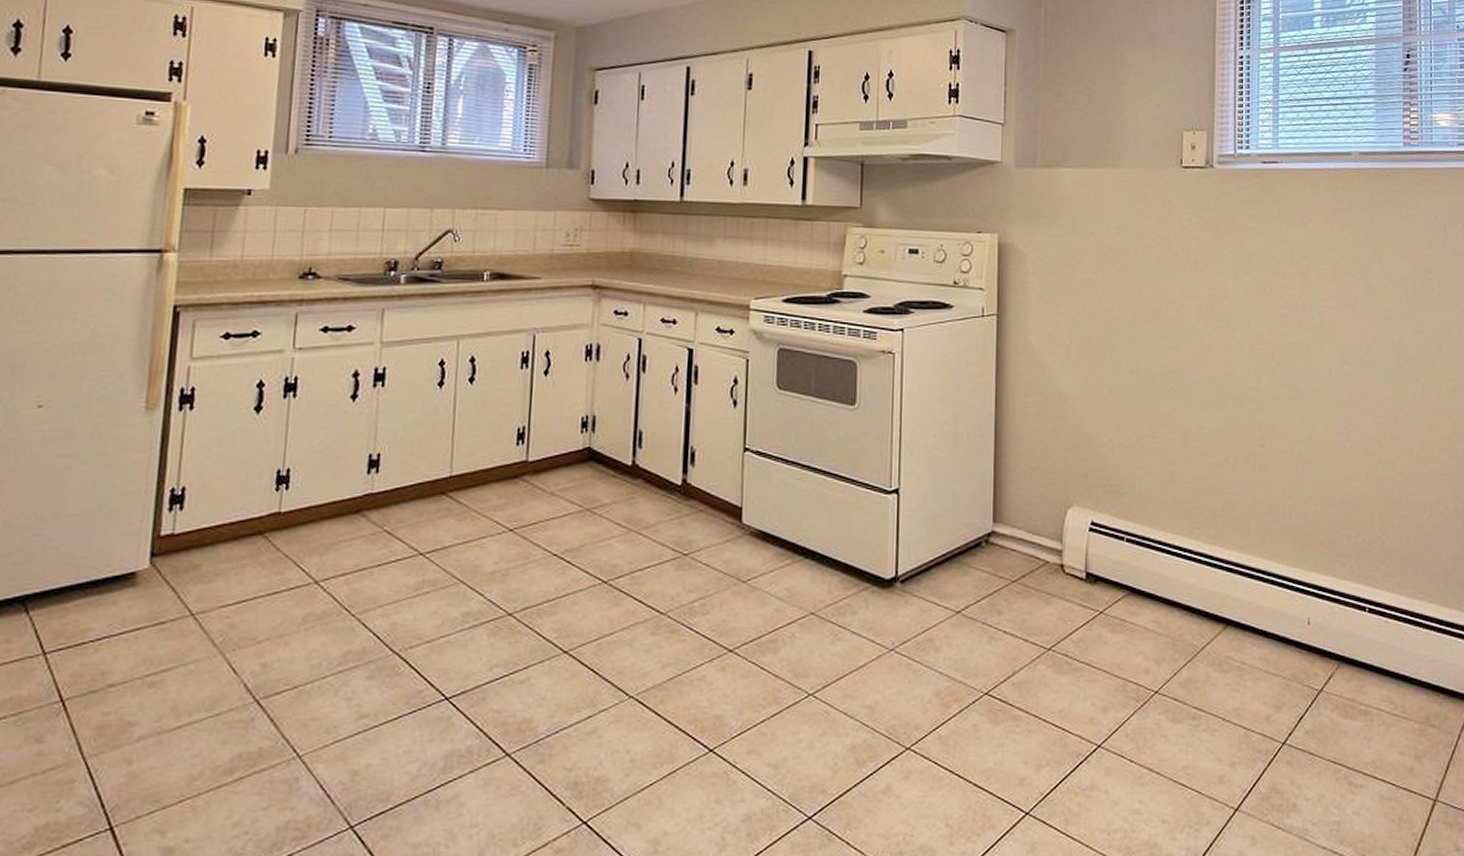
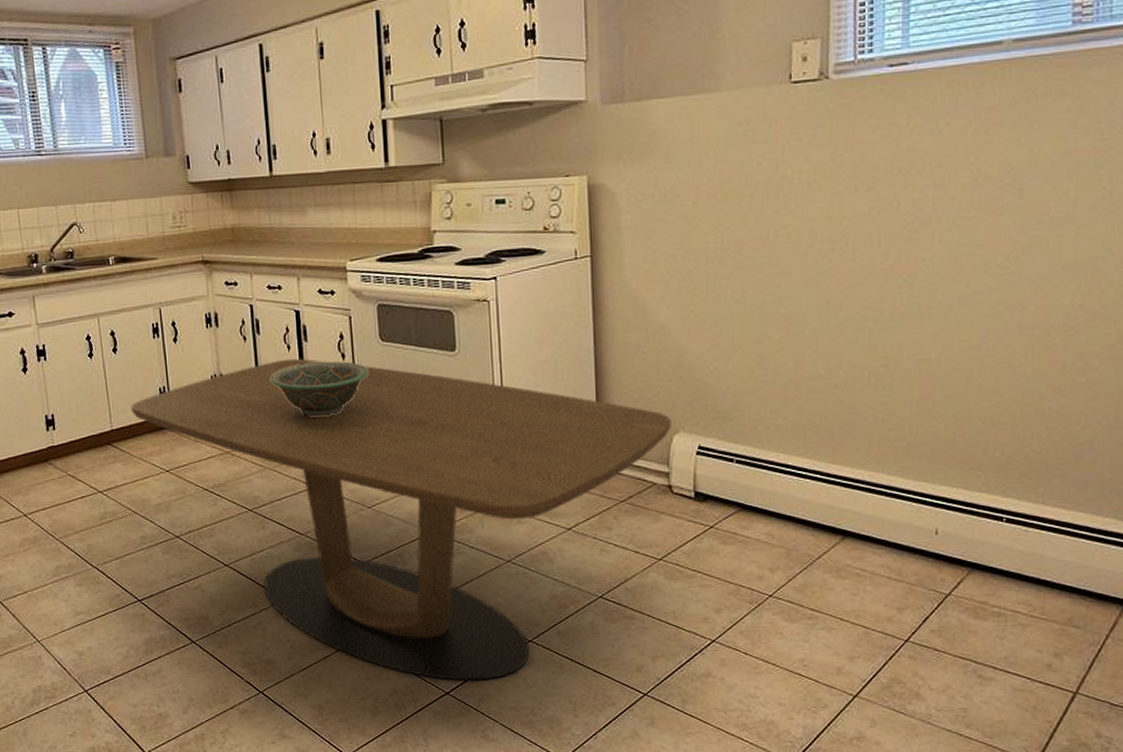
dining table: none [479,402,1066,801] -> present [131,358,671,681]
decorative bowl: none [650,409,761,472] -> present [270,361,369,417]

